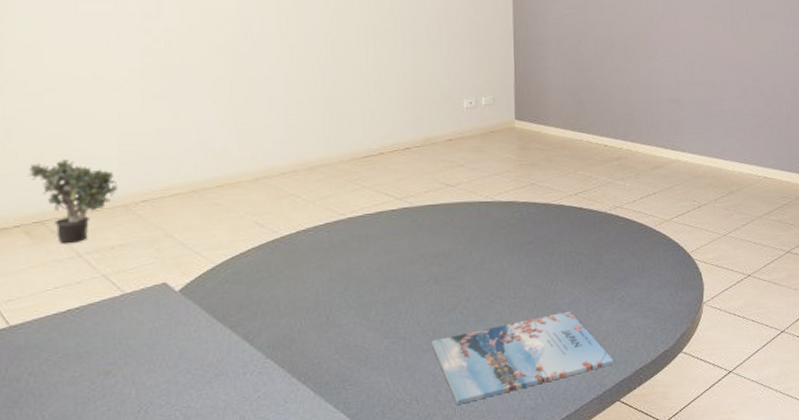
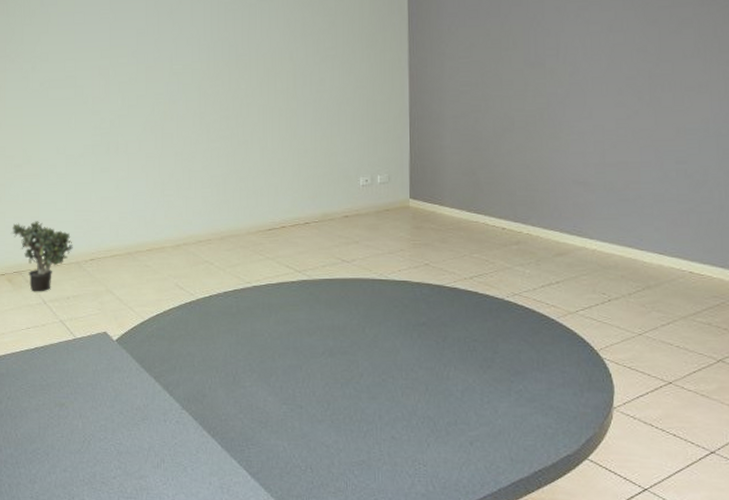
magazine: present [432,311,614,405] -> none [326,399,510,479]

